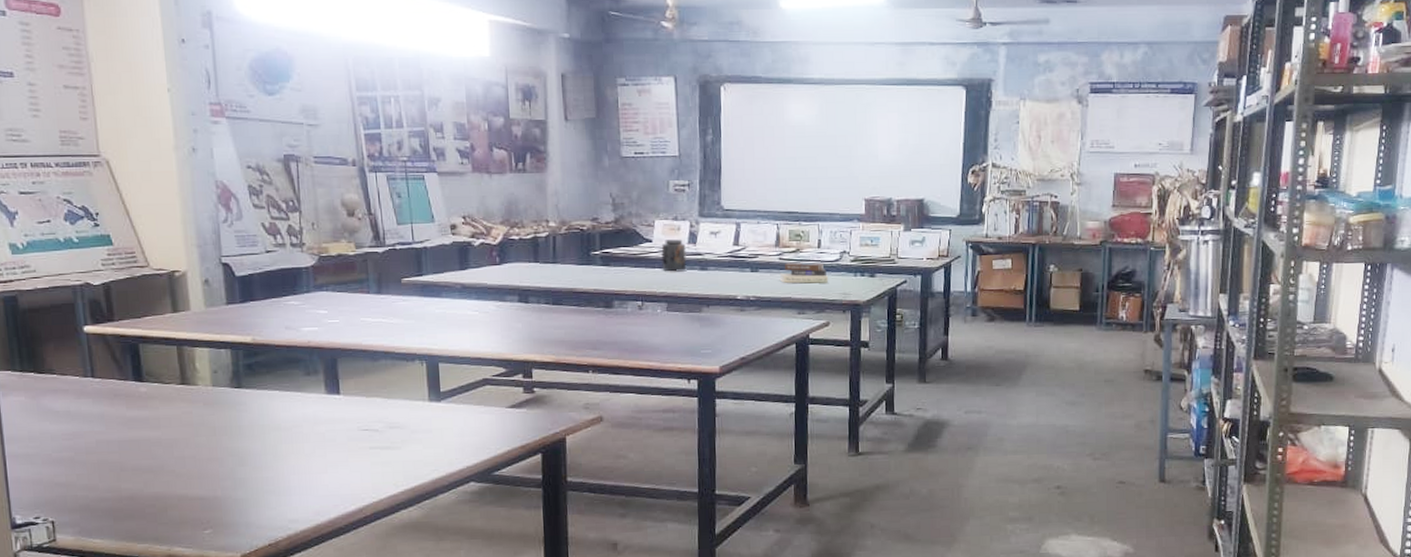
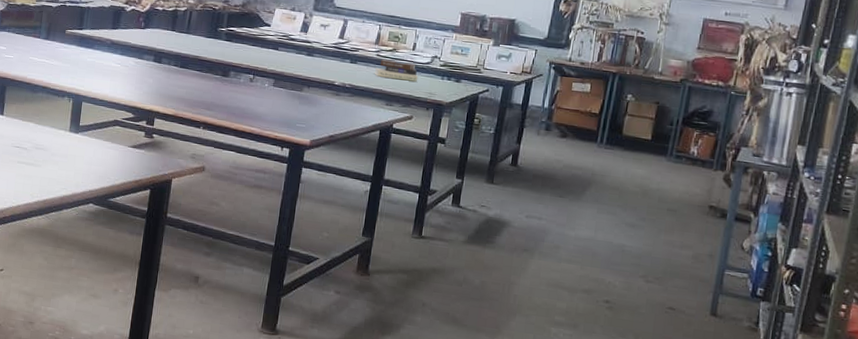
jar: present [661,239,687,271] -> none [275,26,298,54]

